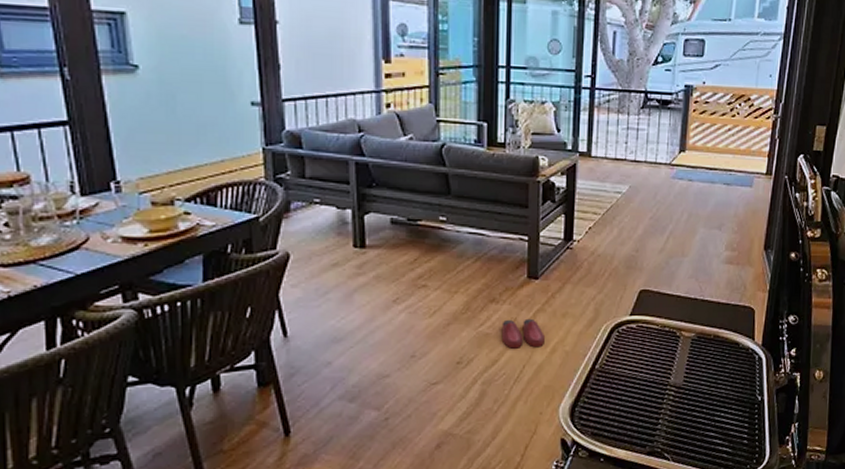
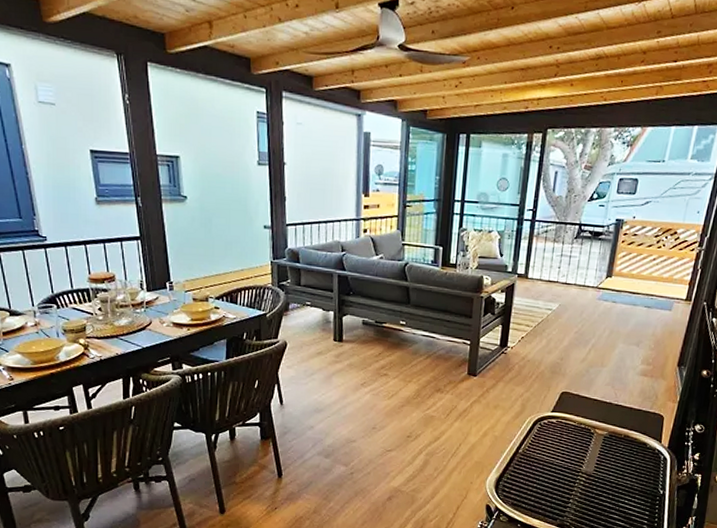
slippers: present [501,318,545,349] -> none [443,407,479,431]

